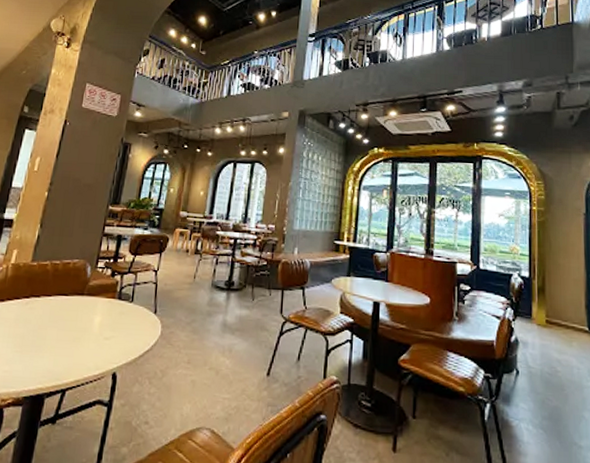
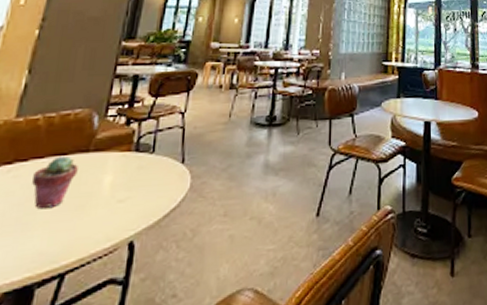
potted succulent: none [43,296,76,337] -> present [32,155,78,210]

